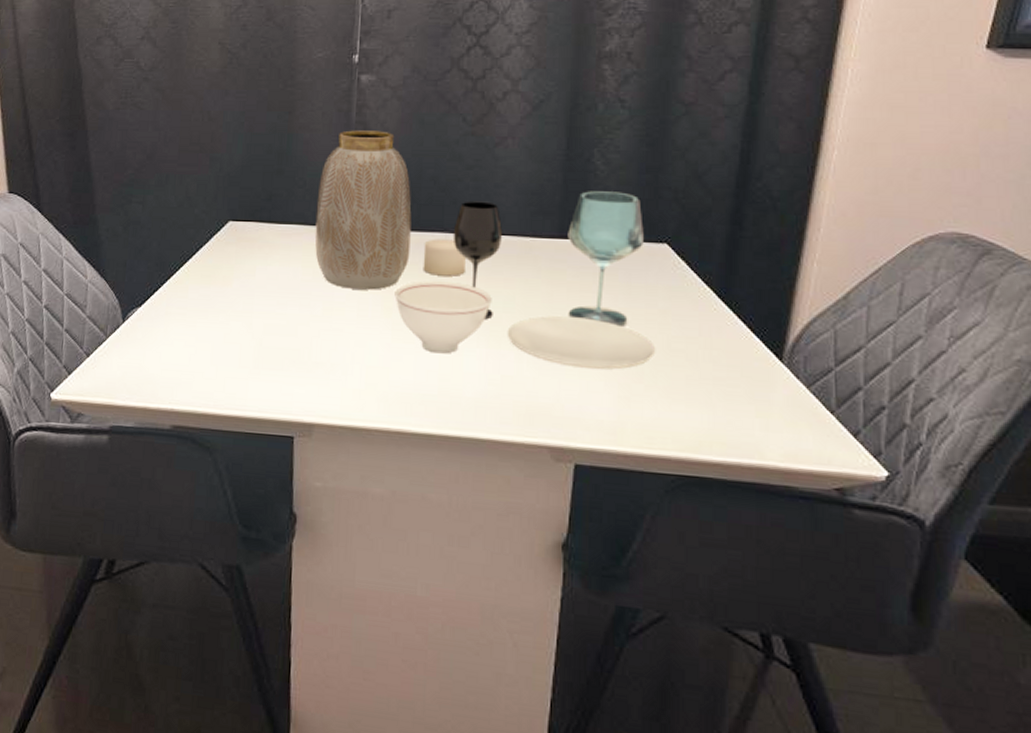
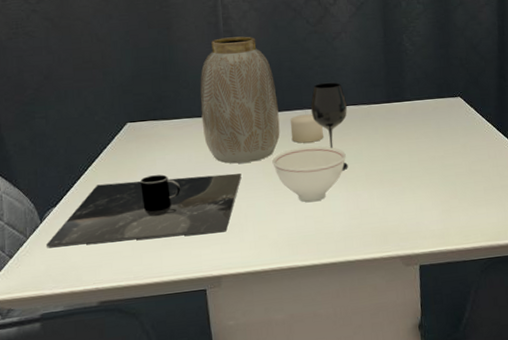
place setting: none [126,287,354,371] -> present [47,173,242,247]
plate: present [507,316,656,370] -> none [359,158,463,196]
wine glass: present [567,191,645,326] -> none [392,64,446,161]

